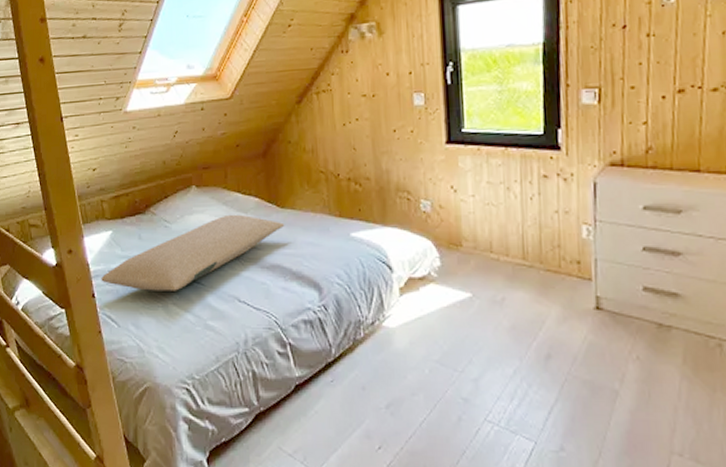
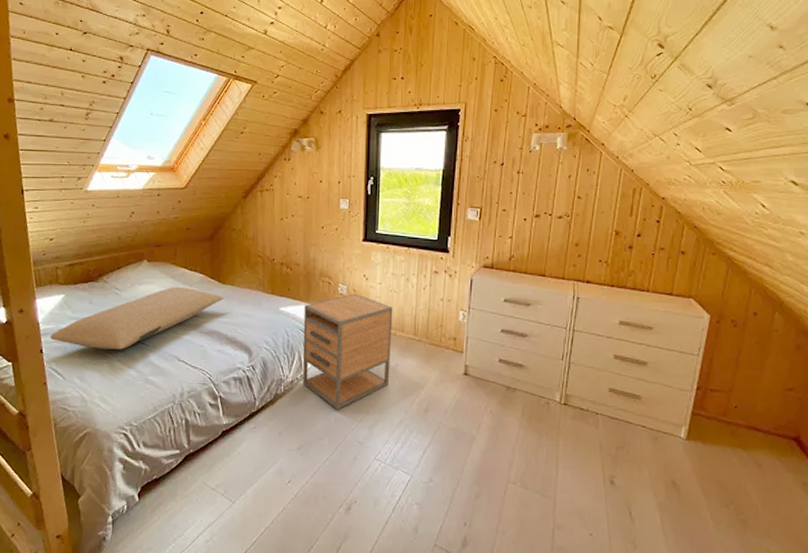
nightstand: none [380,210,496,358] -> present [302,294,393,410]

